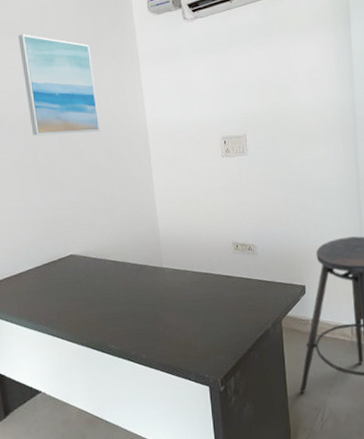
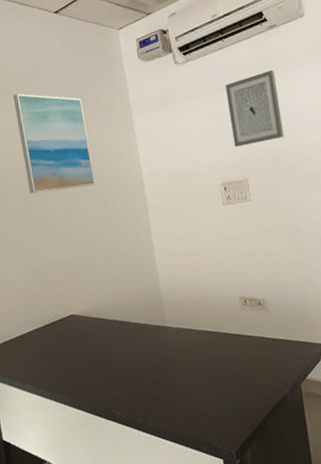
wall art: none [230,34,282,104] -> present [225,69,284,147]

